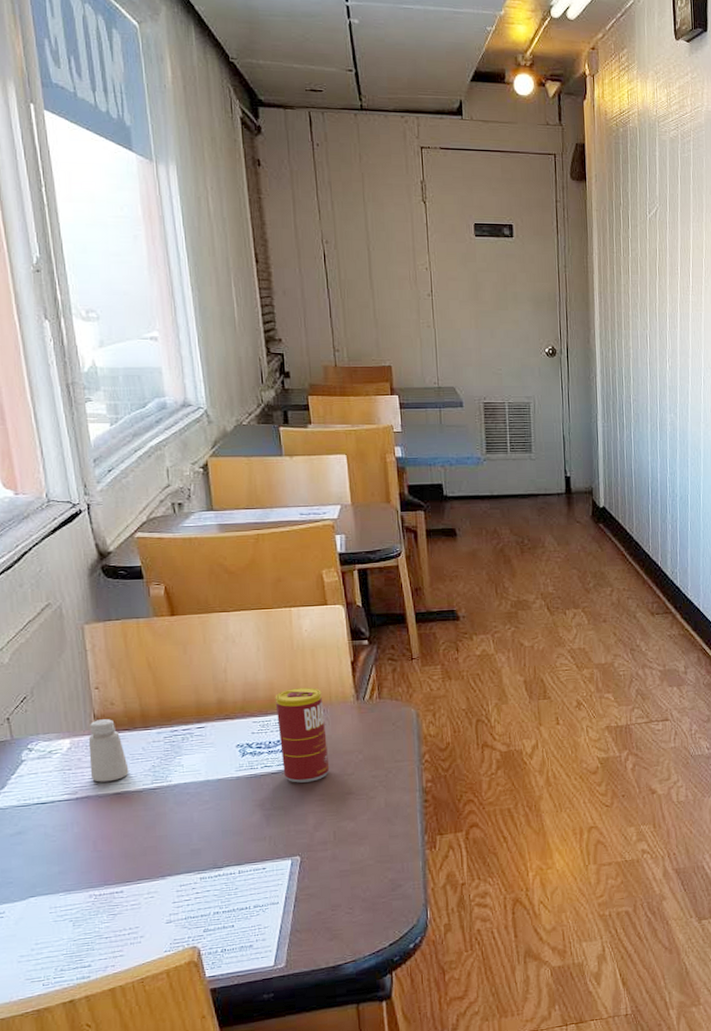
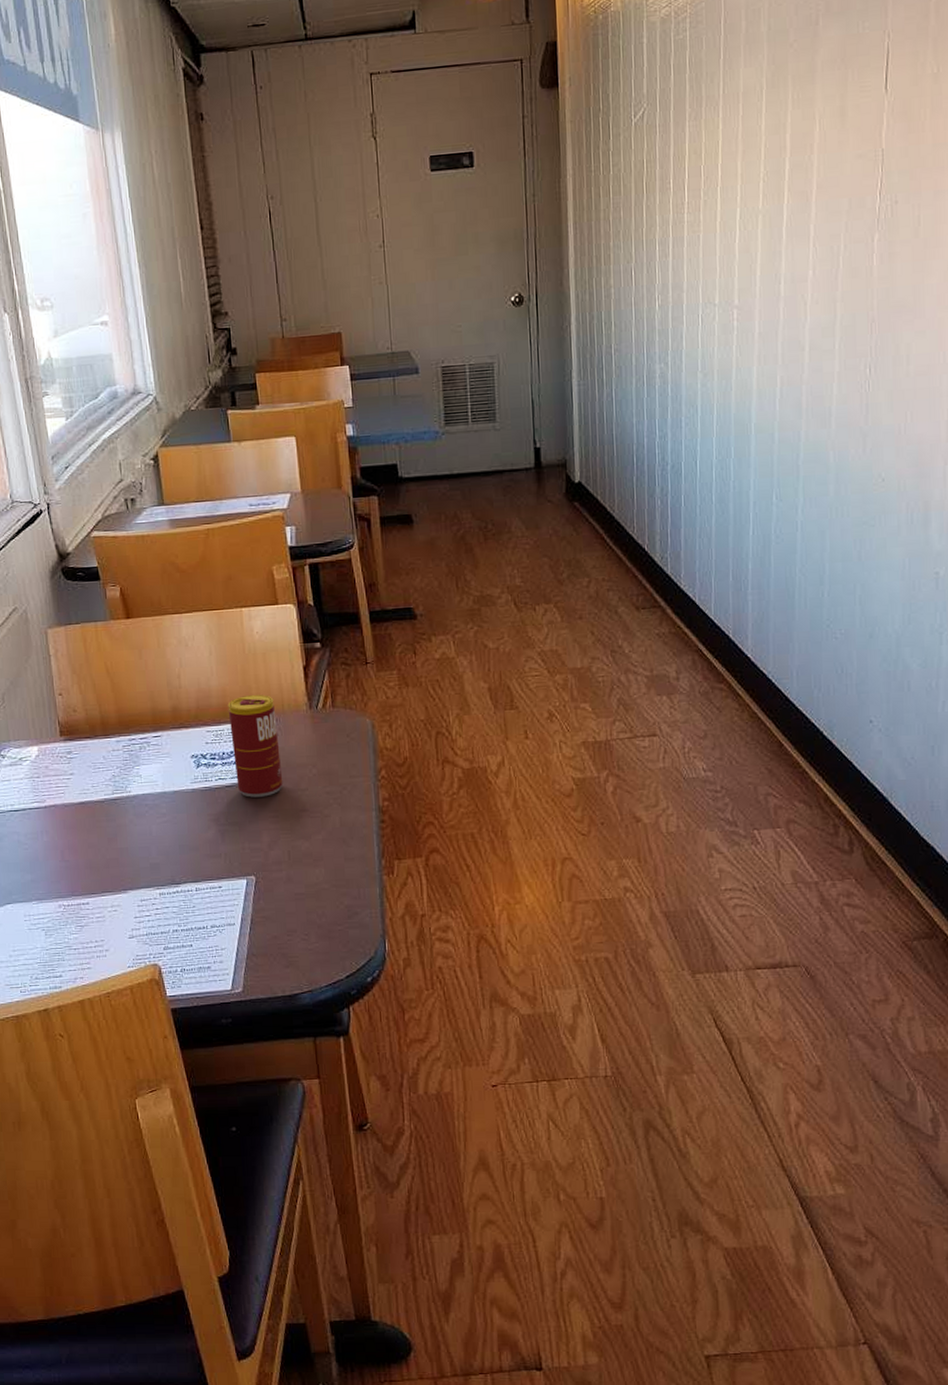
saltshaker: present [88,719,129,782] -> none [54,726,92,791]

